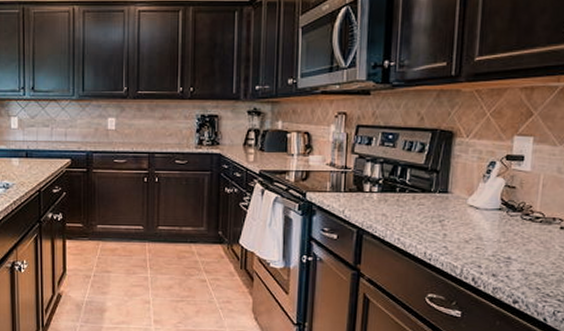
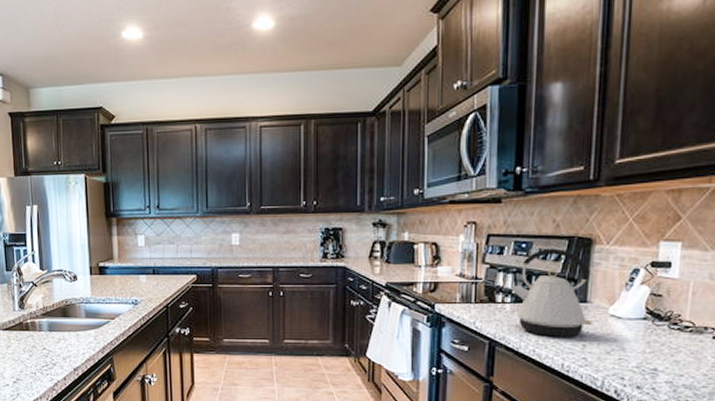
kettle: none [377,140,453,226] -> present [510,248,593,337]

